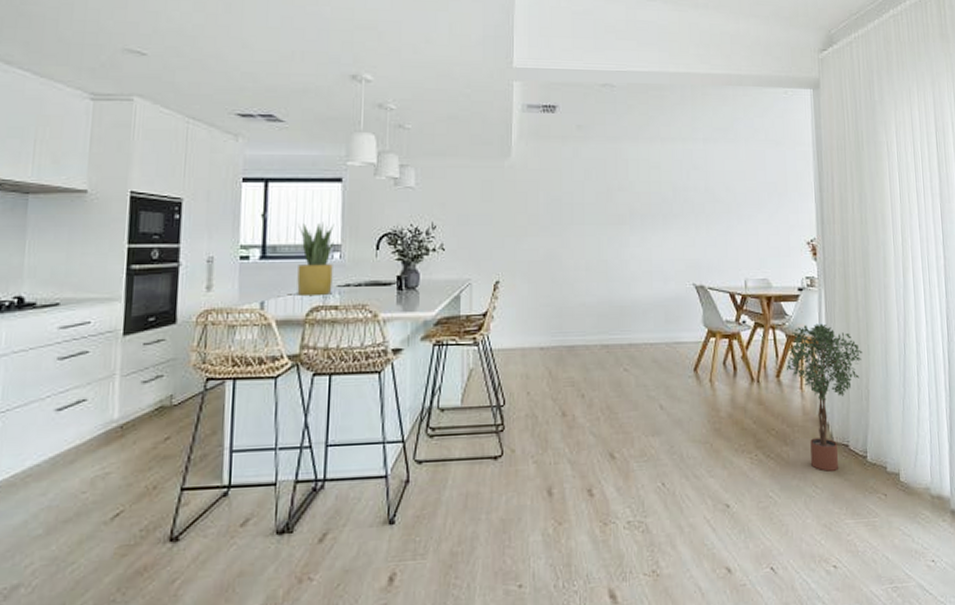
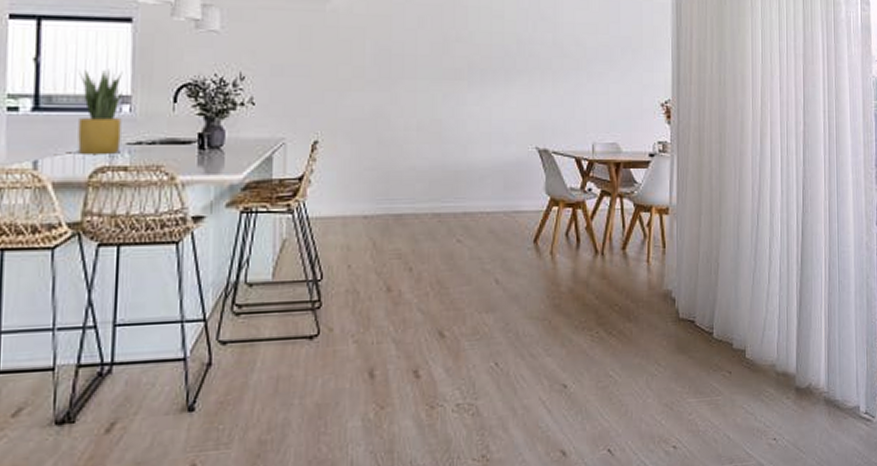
potted tree: present [785,323,863,471] -> none [632,192,714,349]

